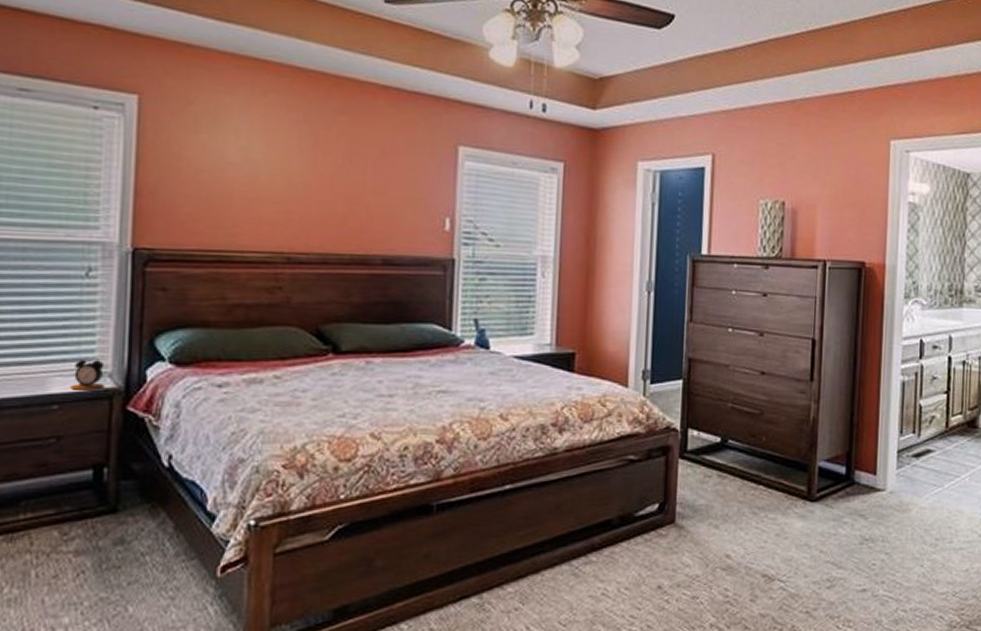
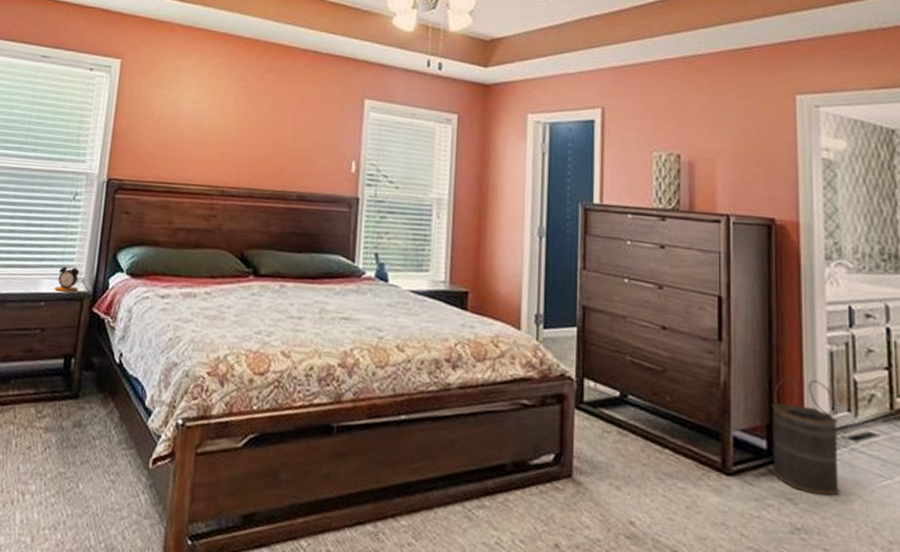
basket: none [849,408,906,508] -> present [771,377,840,496]

